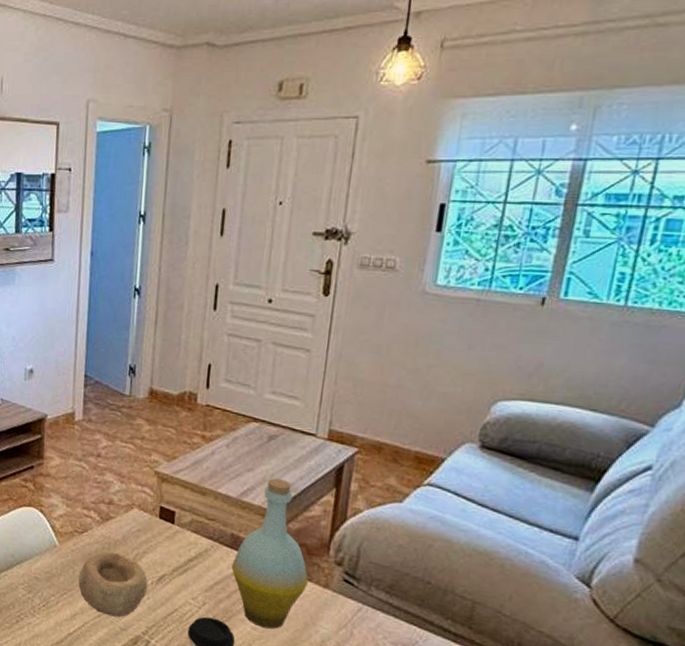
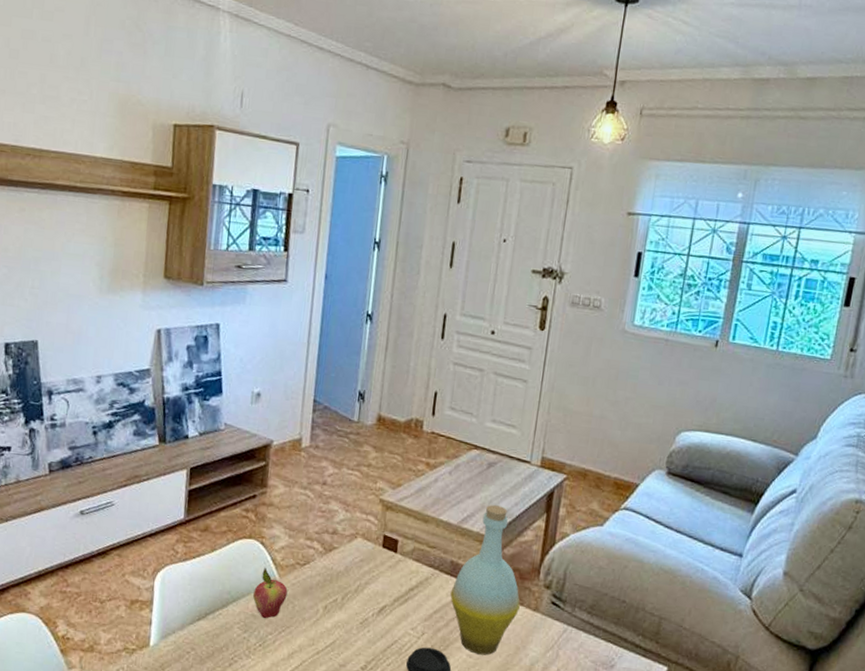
fruit: none [35,533,68,582] -> present [253,567,288,619]
bowl: present [78,551,148,617] -> none [297,584,369,653]

